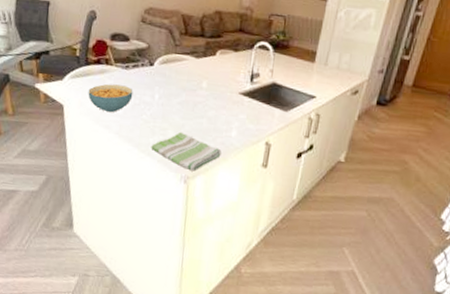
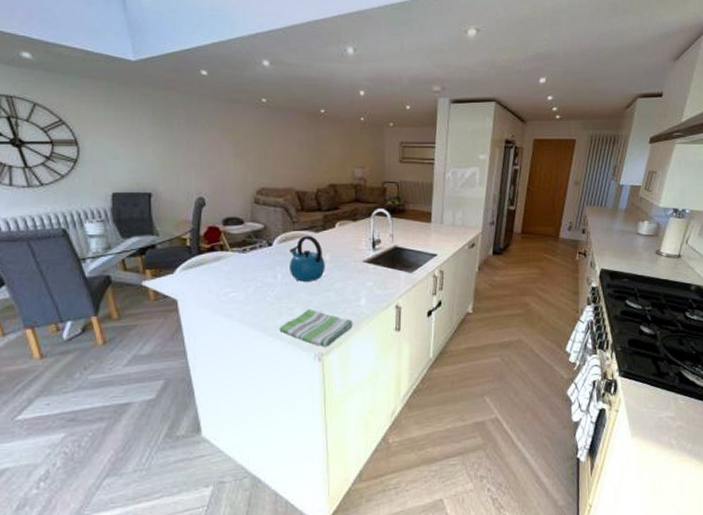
cereal bowl: present [88,84,133,113] -> none [204,270,254,300]
kettle: none [167,59,202,106] -> present [290,235,325,282]

